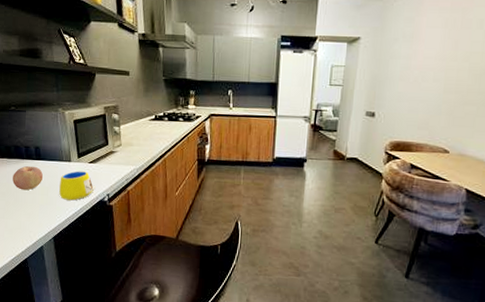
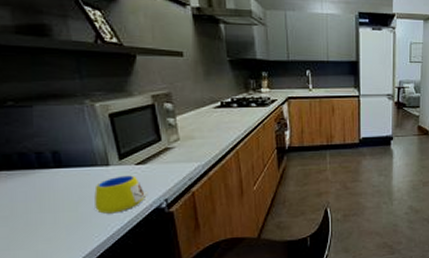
fruit: present [12,165,43,191] -> none [18,176,68,210]

